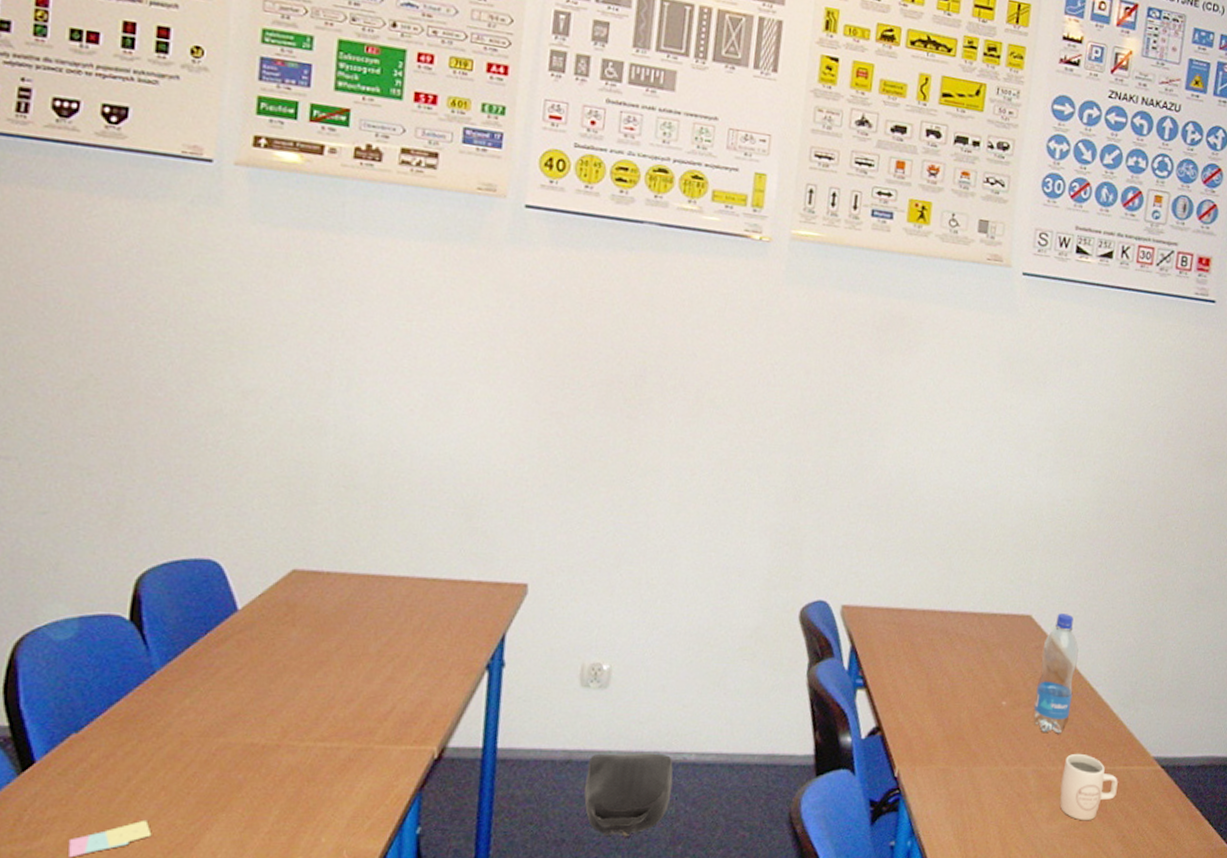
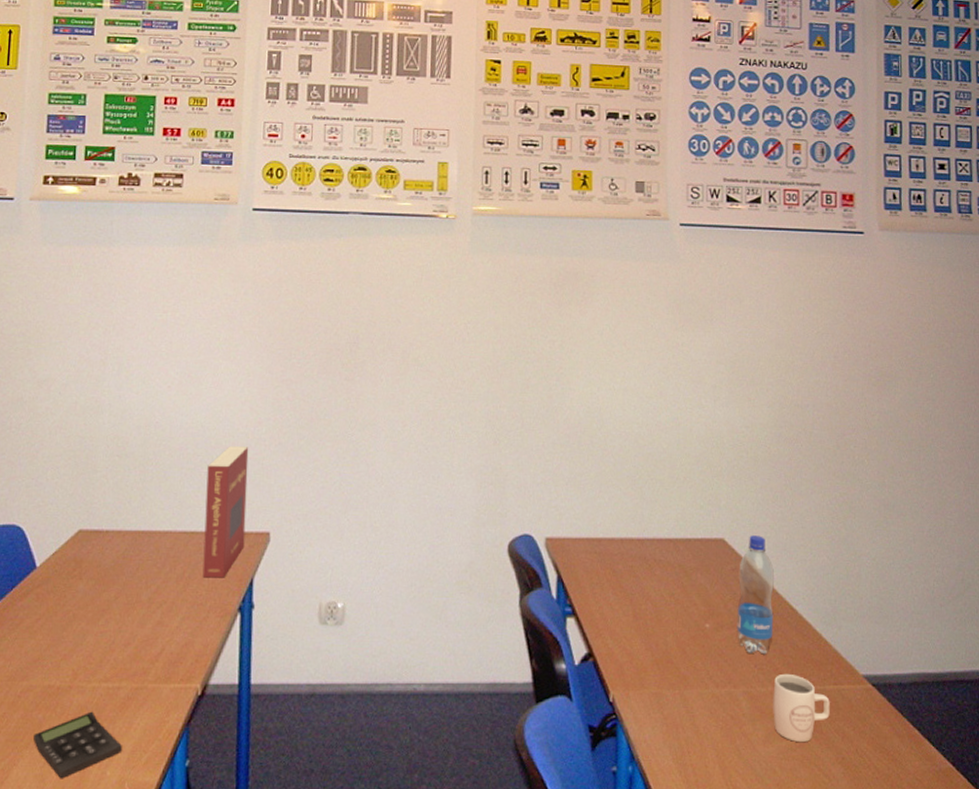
calculator: none [231,773,341,846] -> present [33,711,122,779]
book: none [444,484,507,632] -> present [202,446,249,578]
backpack: present [583,753,673,839] -> none [327,685,406,768]

